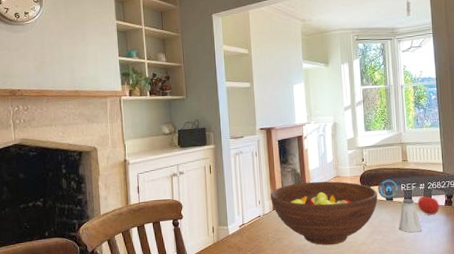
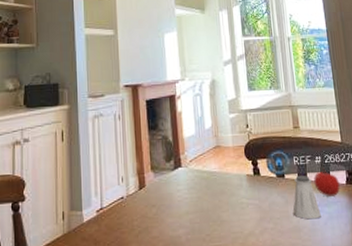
fruit bowl: present [271,181,378,246] -> none [137,152,267,237]

